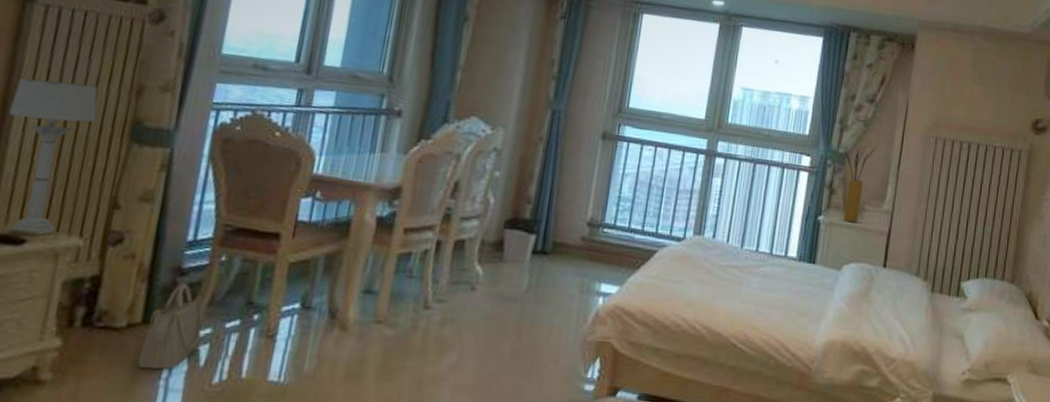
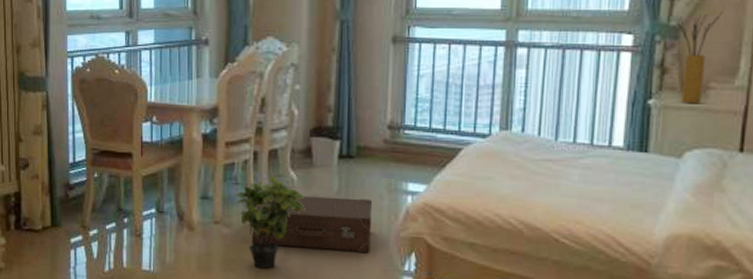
handbag: present [137,282,204,370] -> none [54,195,92,261]
potted plant: none [405,268,489,378] -> present [234,175,305,269]
suitcase: none [419,290,562,359] -> present [252,194,372,254]

